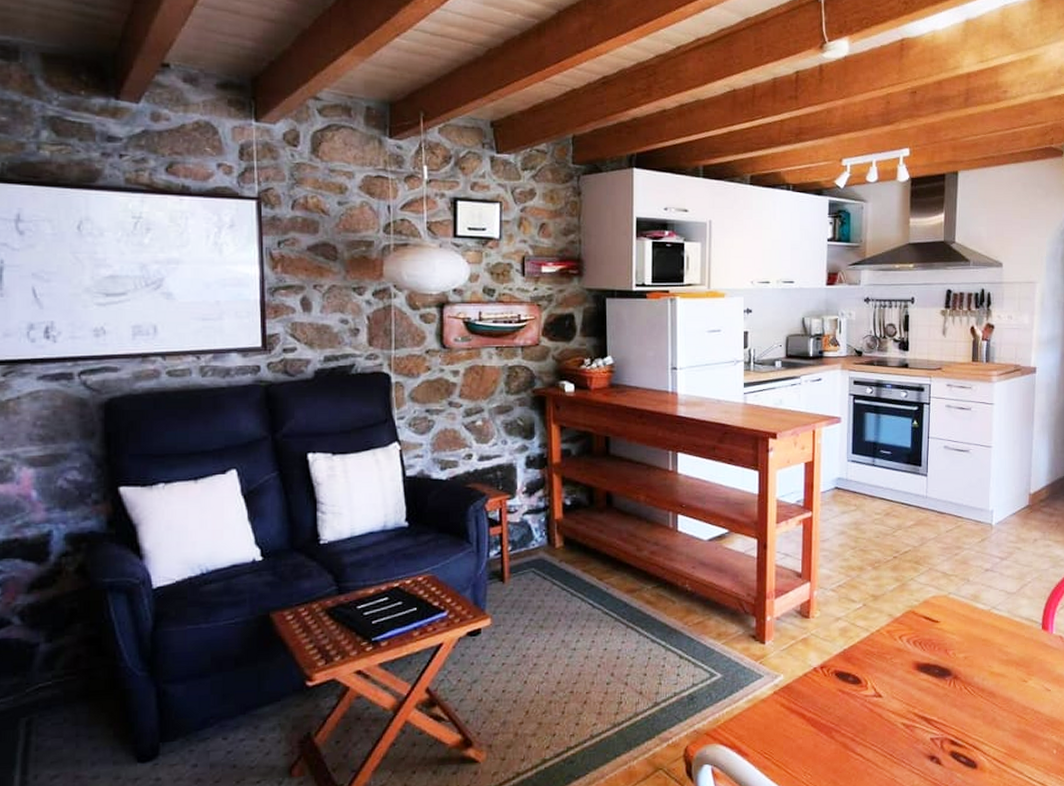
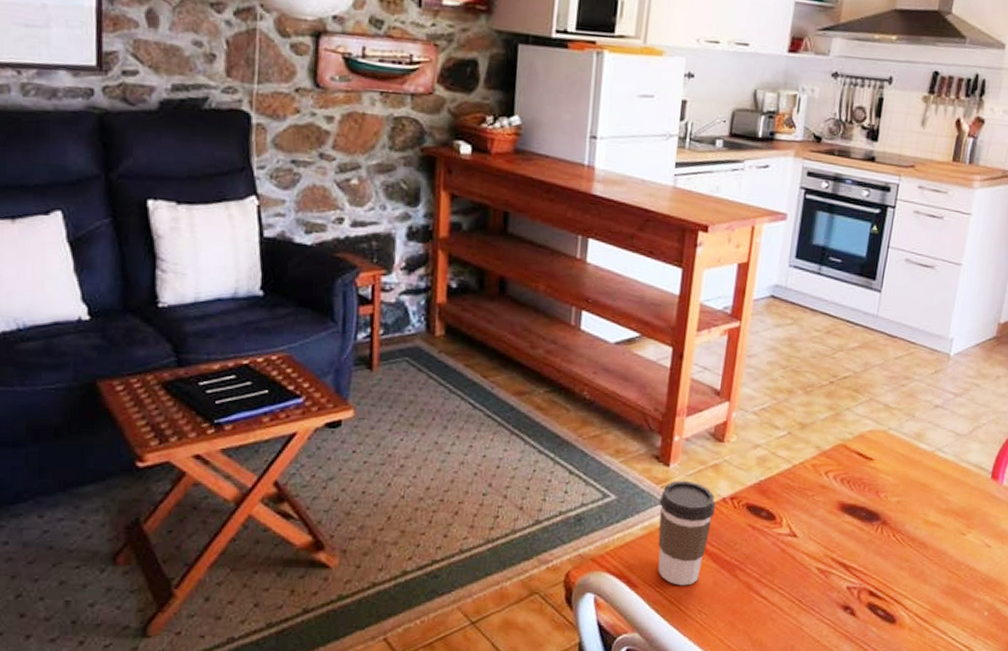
coffee cup: none [759,655,809,751] -> present [657,480,716,586]

